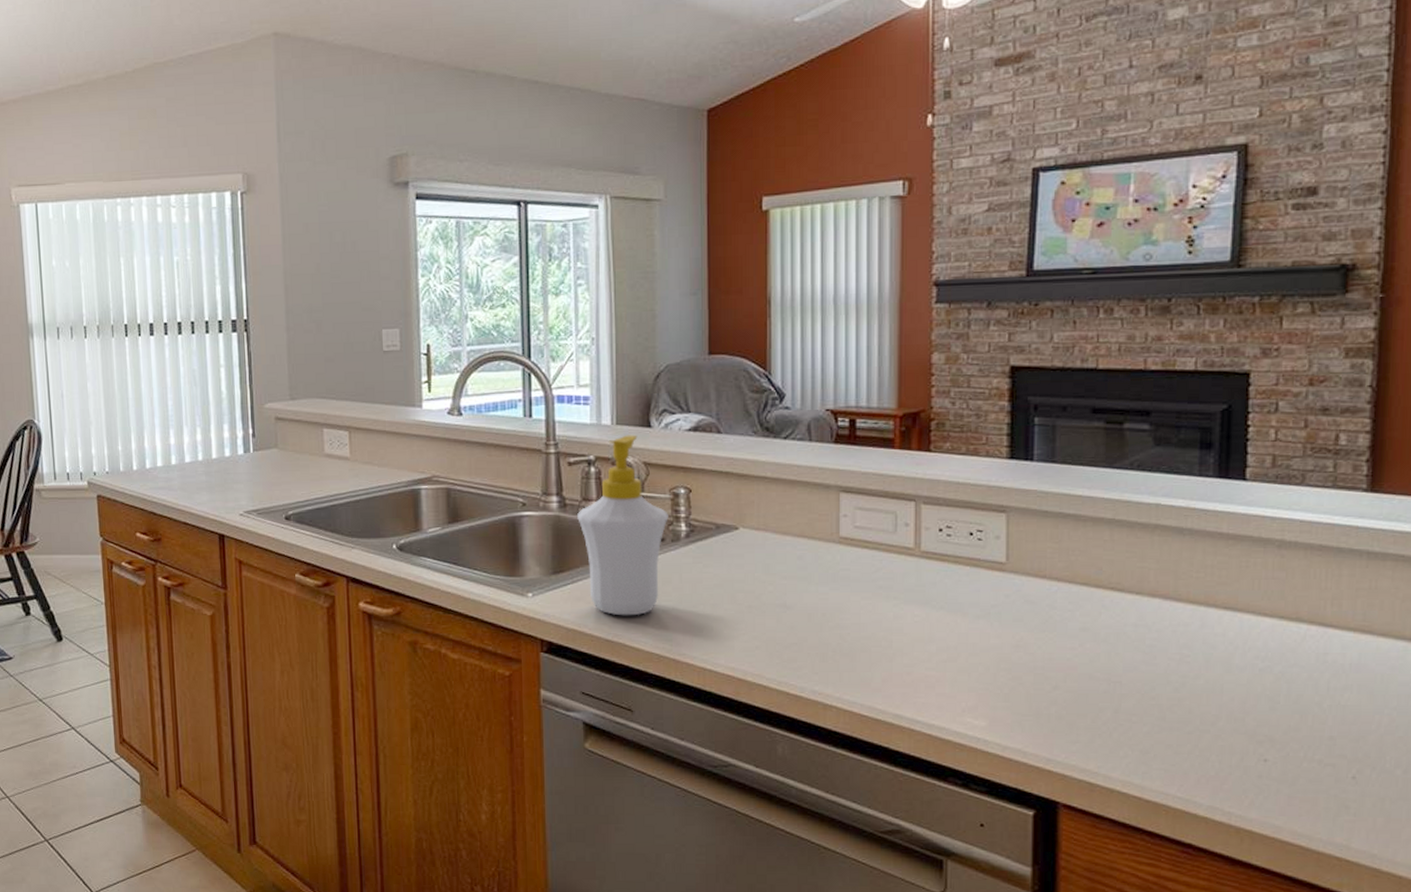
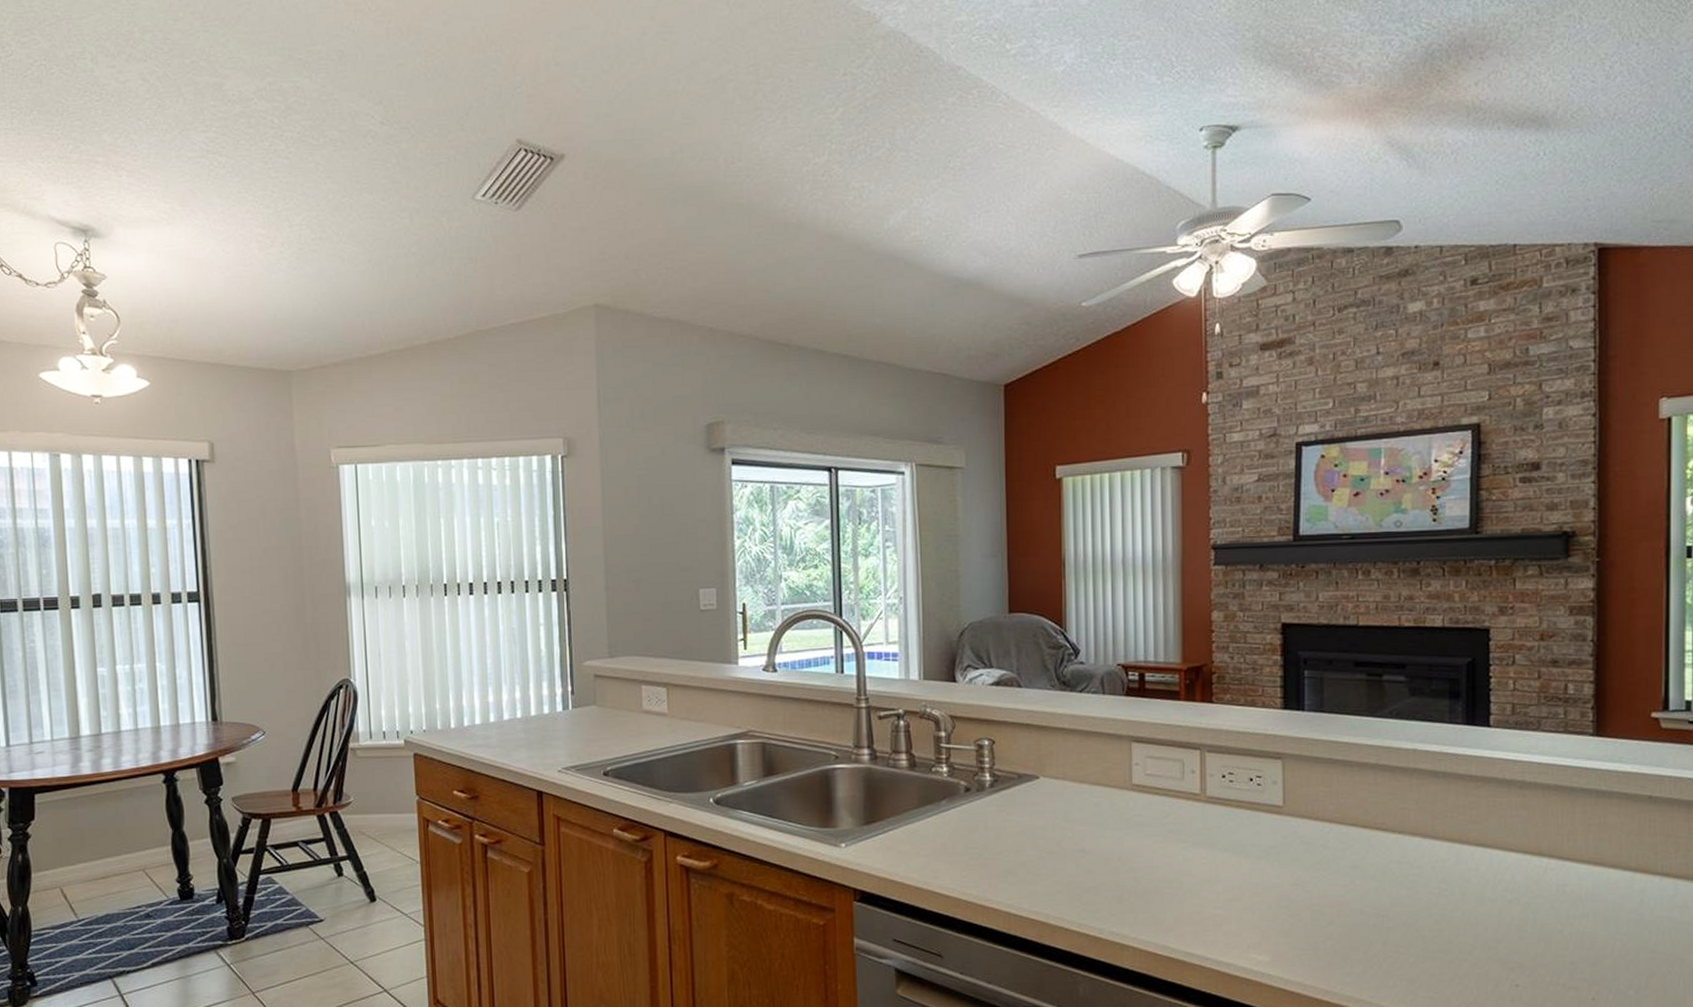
soap bottle: present [577,434,668,616] -> none [888,689,974,864]

